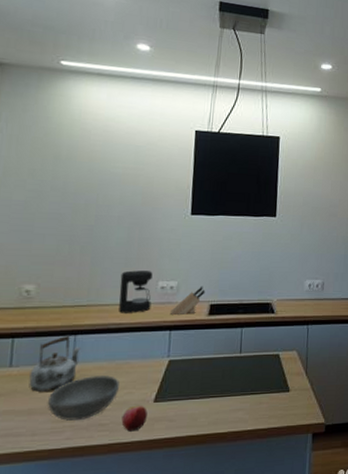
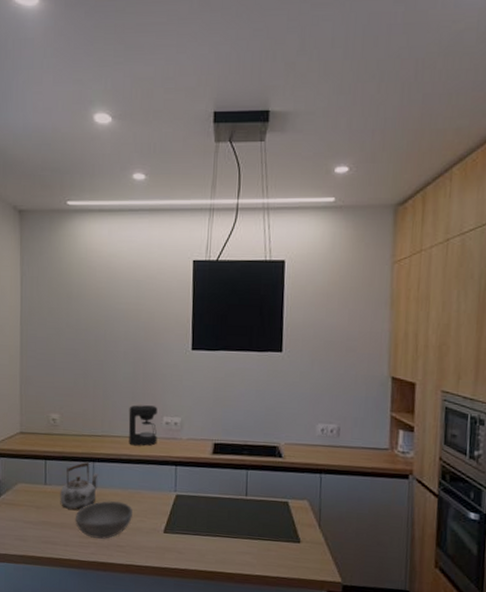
apple: present [121,405,148,432] -> none [136,533,158,557]
knife block: present [171,286,206,315] -> none [176,423,209,452]

